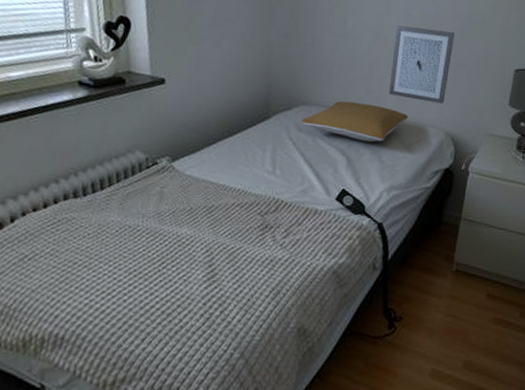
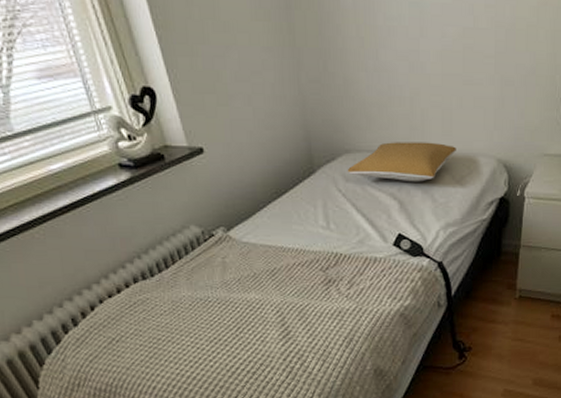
wall art: present [389,25,455,104] -> none [433,45,497,129]

